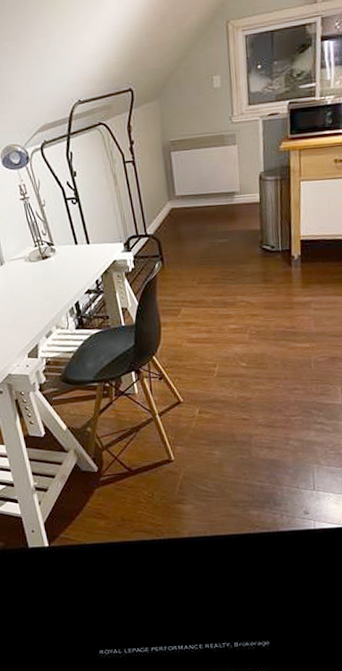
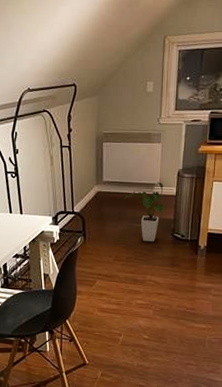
house plant: none [202,189,250,258] -> present [124,182,167,241]

